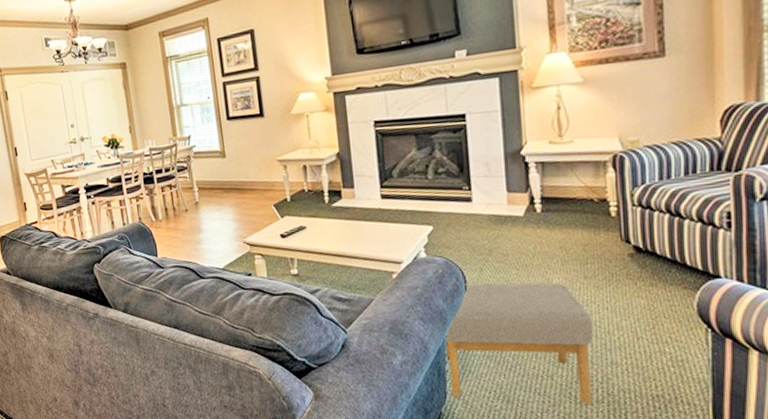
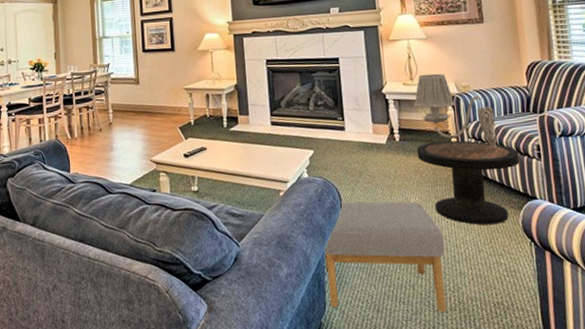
wall sconce: none [563,126,672,217] -> present [414,73,497,148]
side table: none [563,209,701,309] -> present [416,140,520,225]

